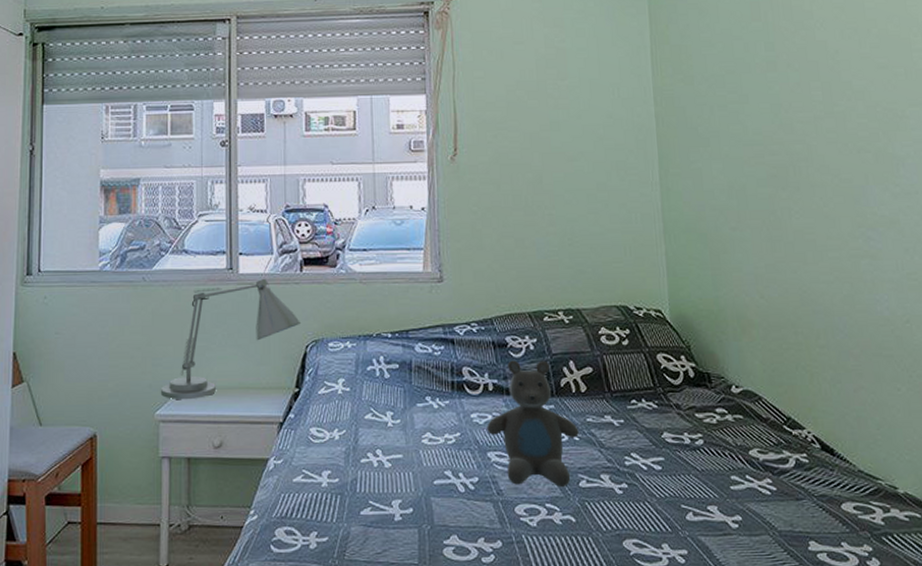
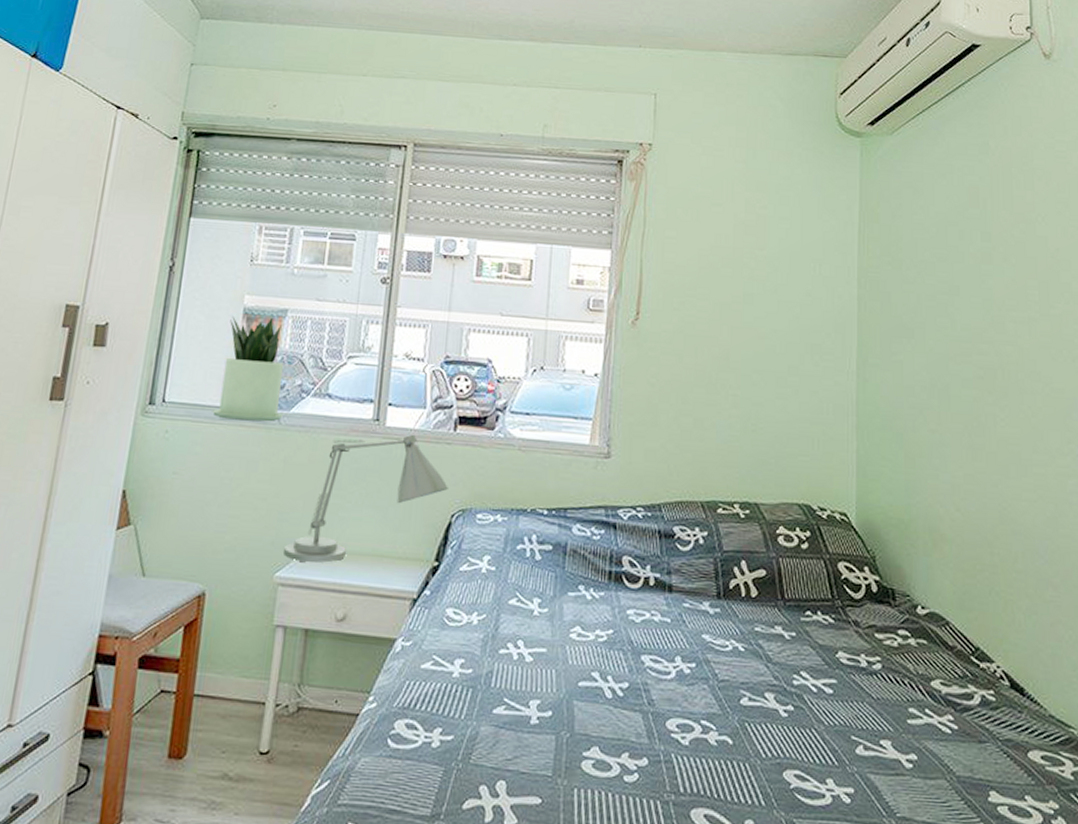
planter: none [83,188,146,281] -> present [211,317,284,422]
stuffed animal: present [487,360,579,488] -> none [643,553,745,704]

